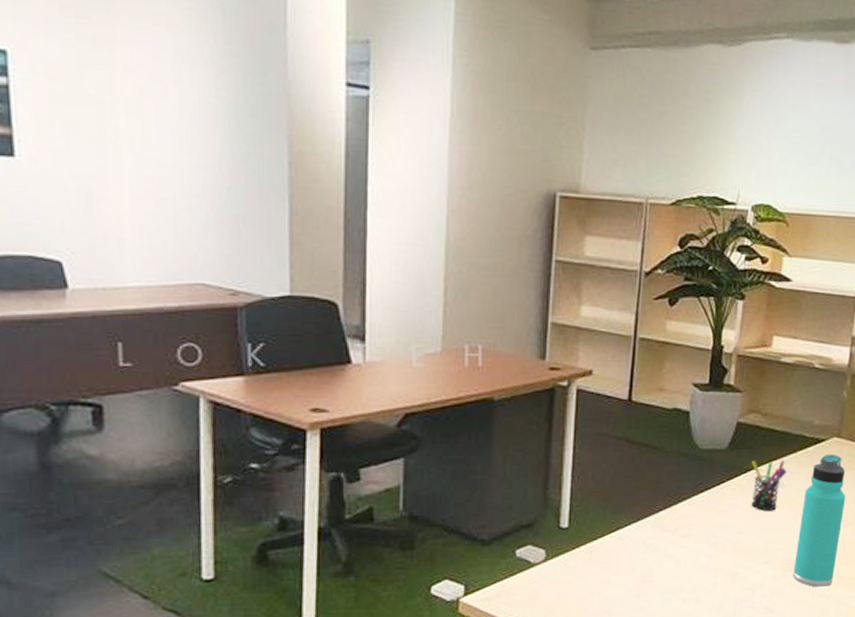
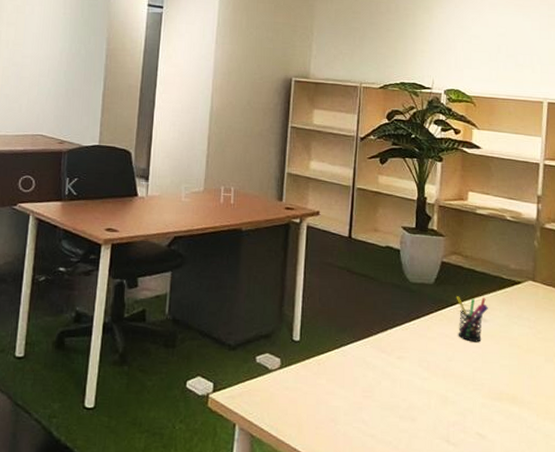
thermos bottle: present [793,454,846,587] -> none [501,295,545,419]

